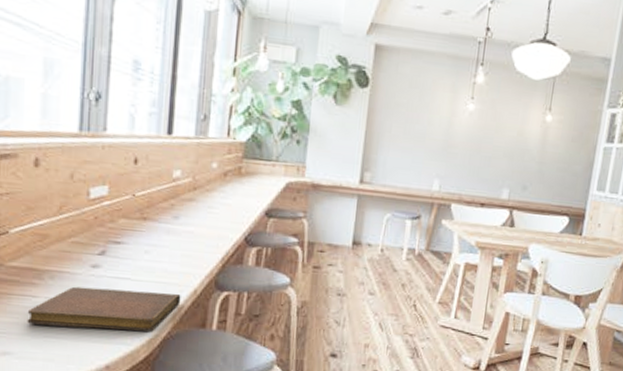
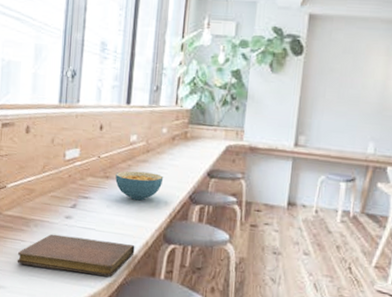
cereal bowl: none [155,210,214,245] -> present [115,170,164,201]

